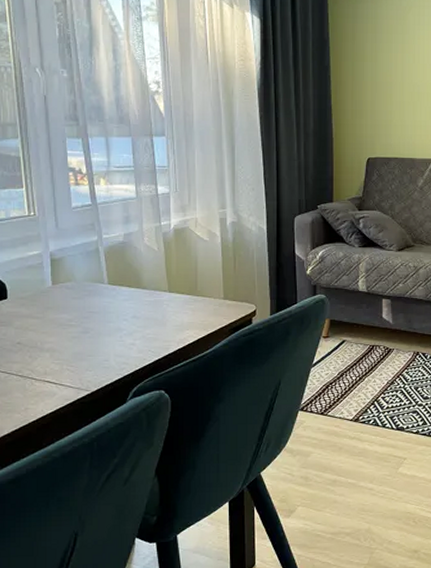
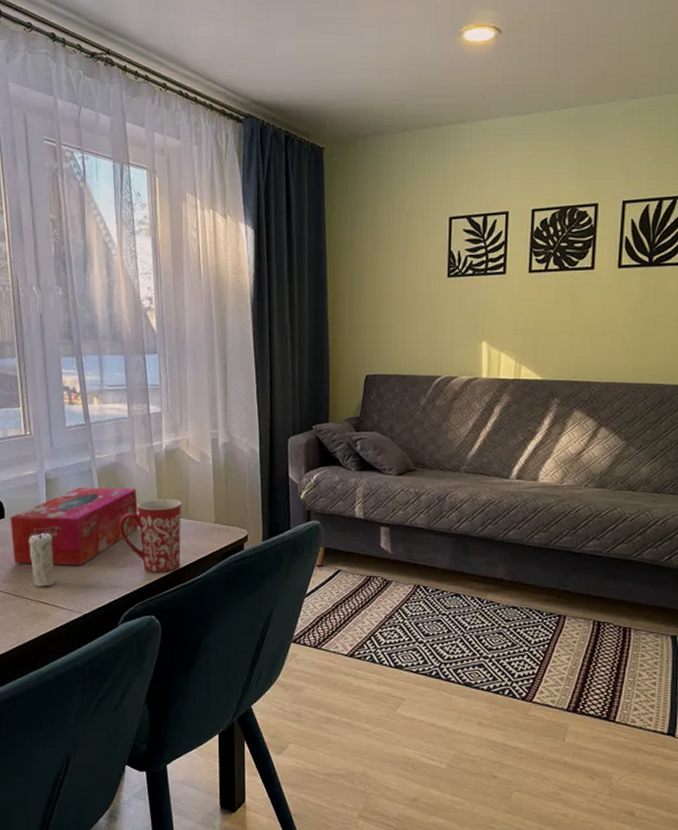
tissue box: none [13,267,148,344] -> present [10,488,139,565]
candle: none [33,307,61,366] -> present [28,527,55,587]
mug: none [127,276,191,348] -> present [119,498,183,572]

